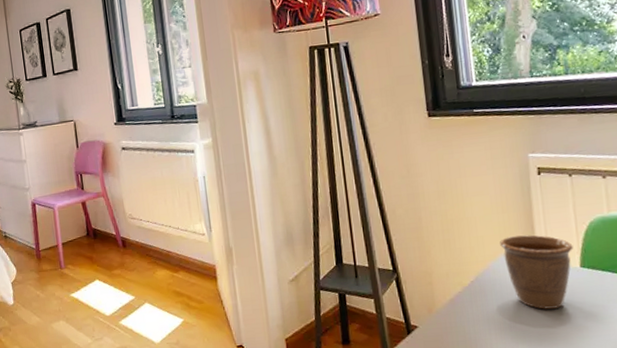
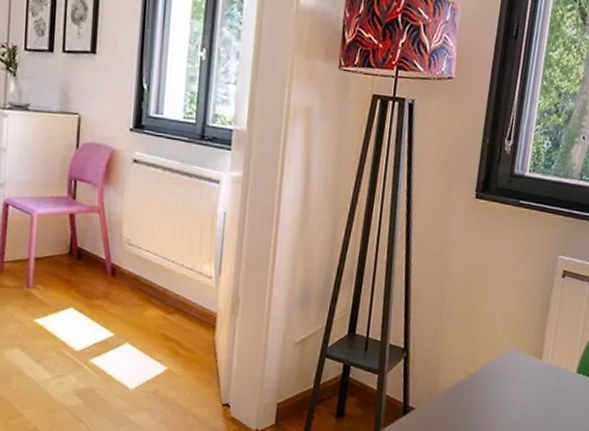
mug: present [500,235,573,310] -> none [511,333,576,408]

